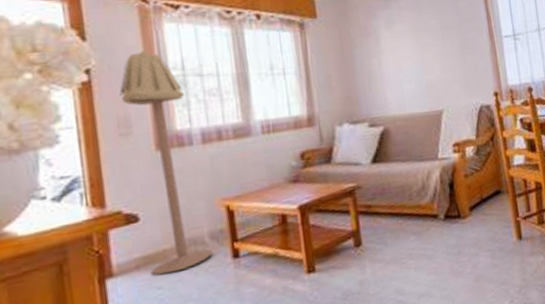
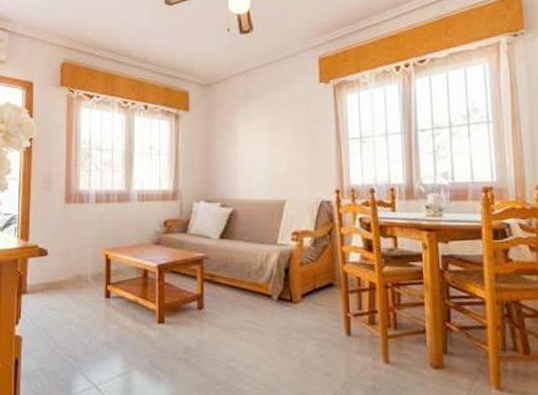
floor lamp: present [119,50,214,276] -> none [47,127,93,300]

